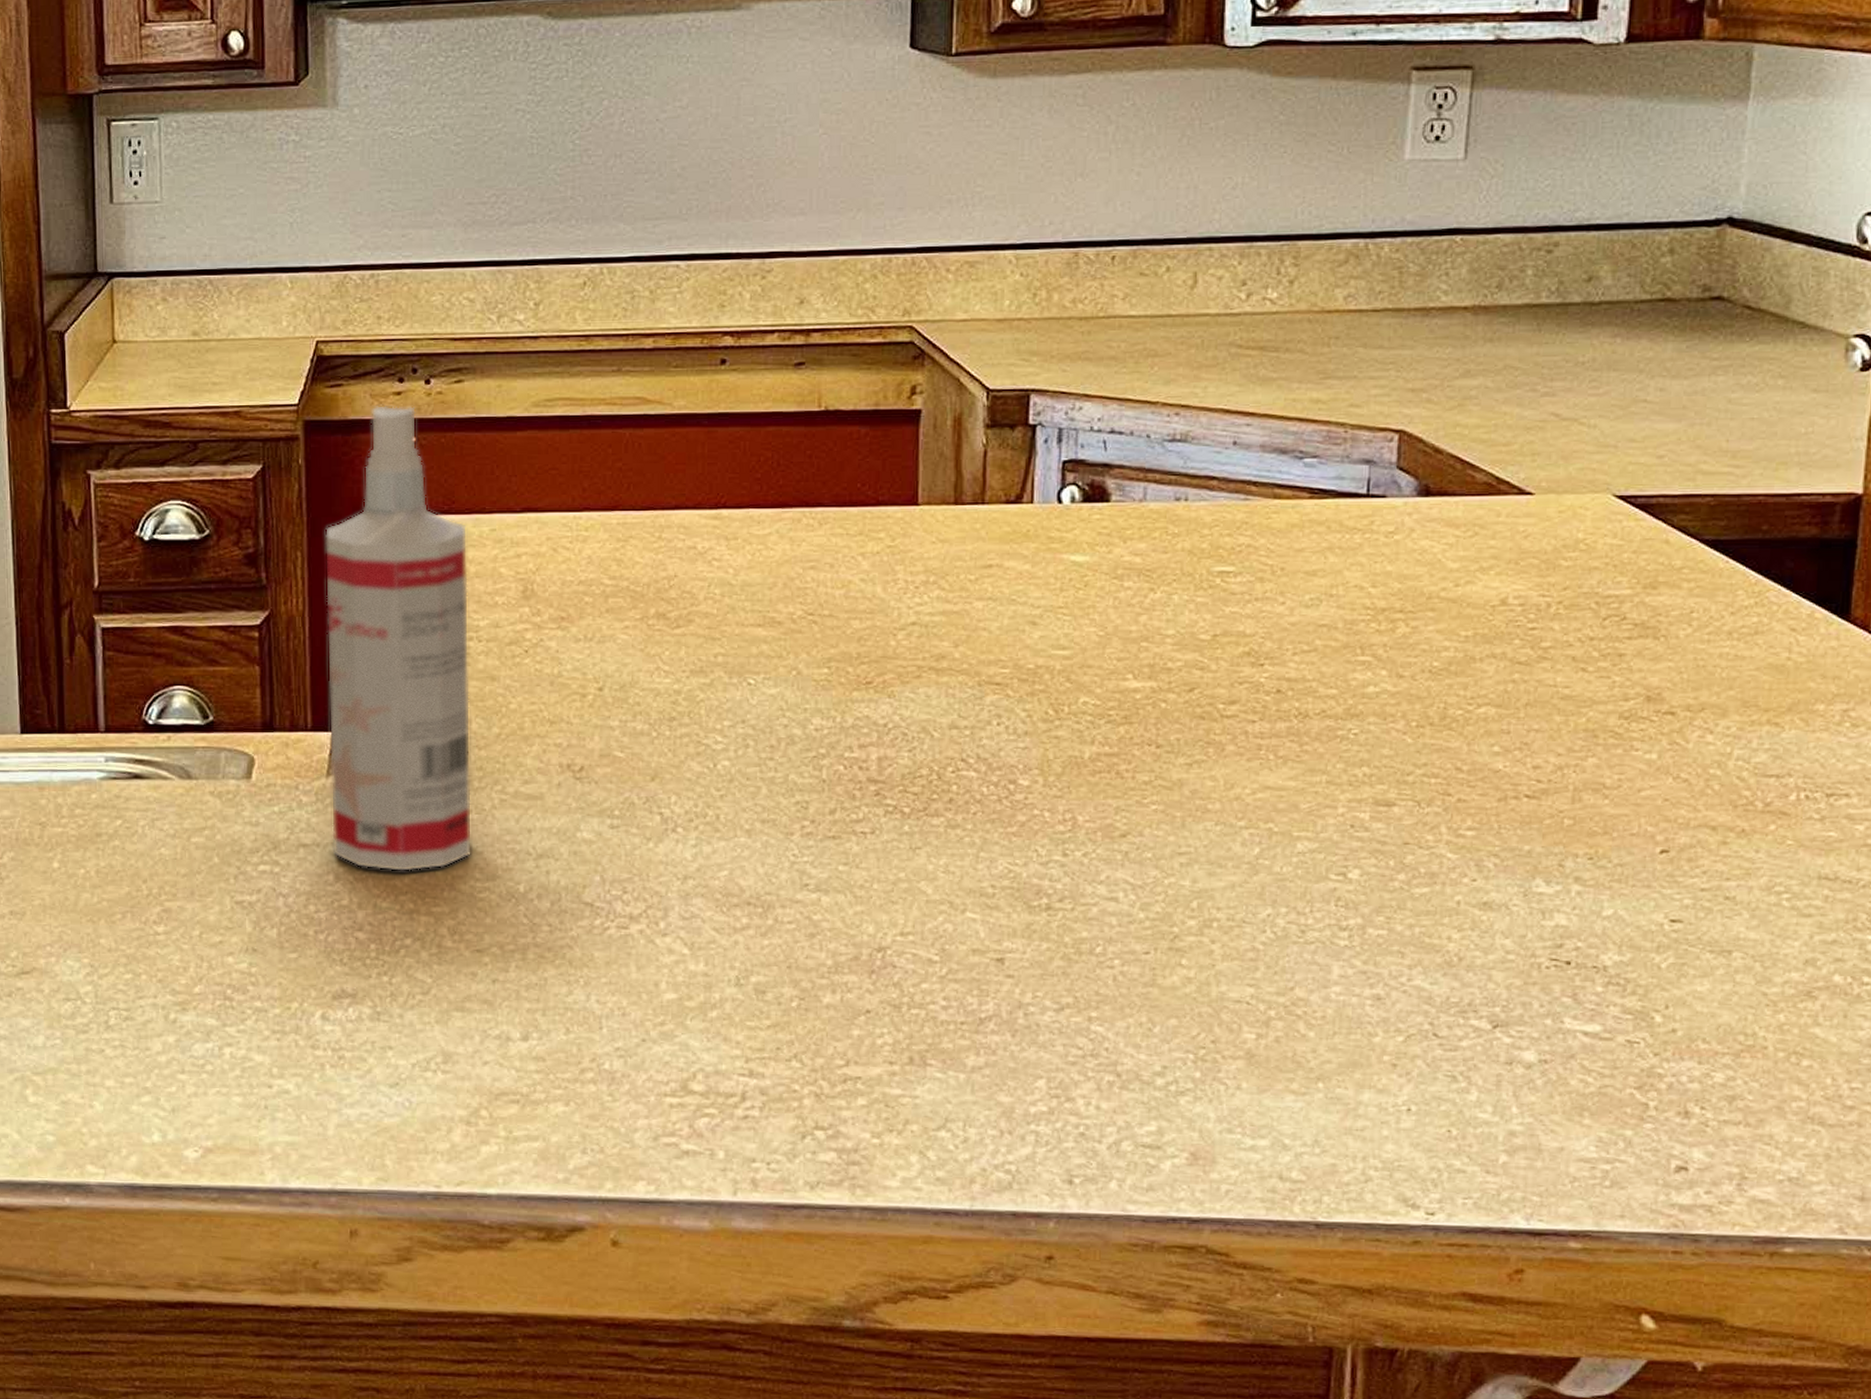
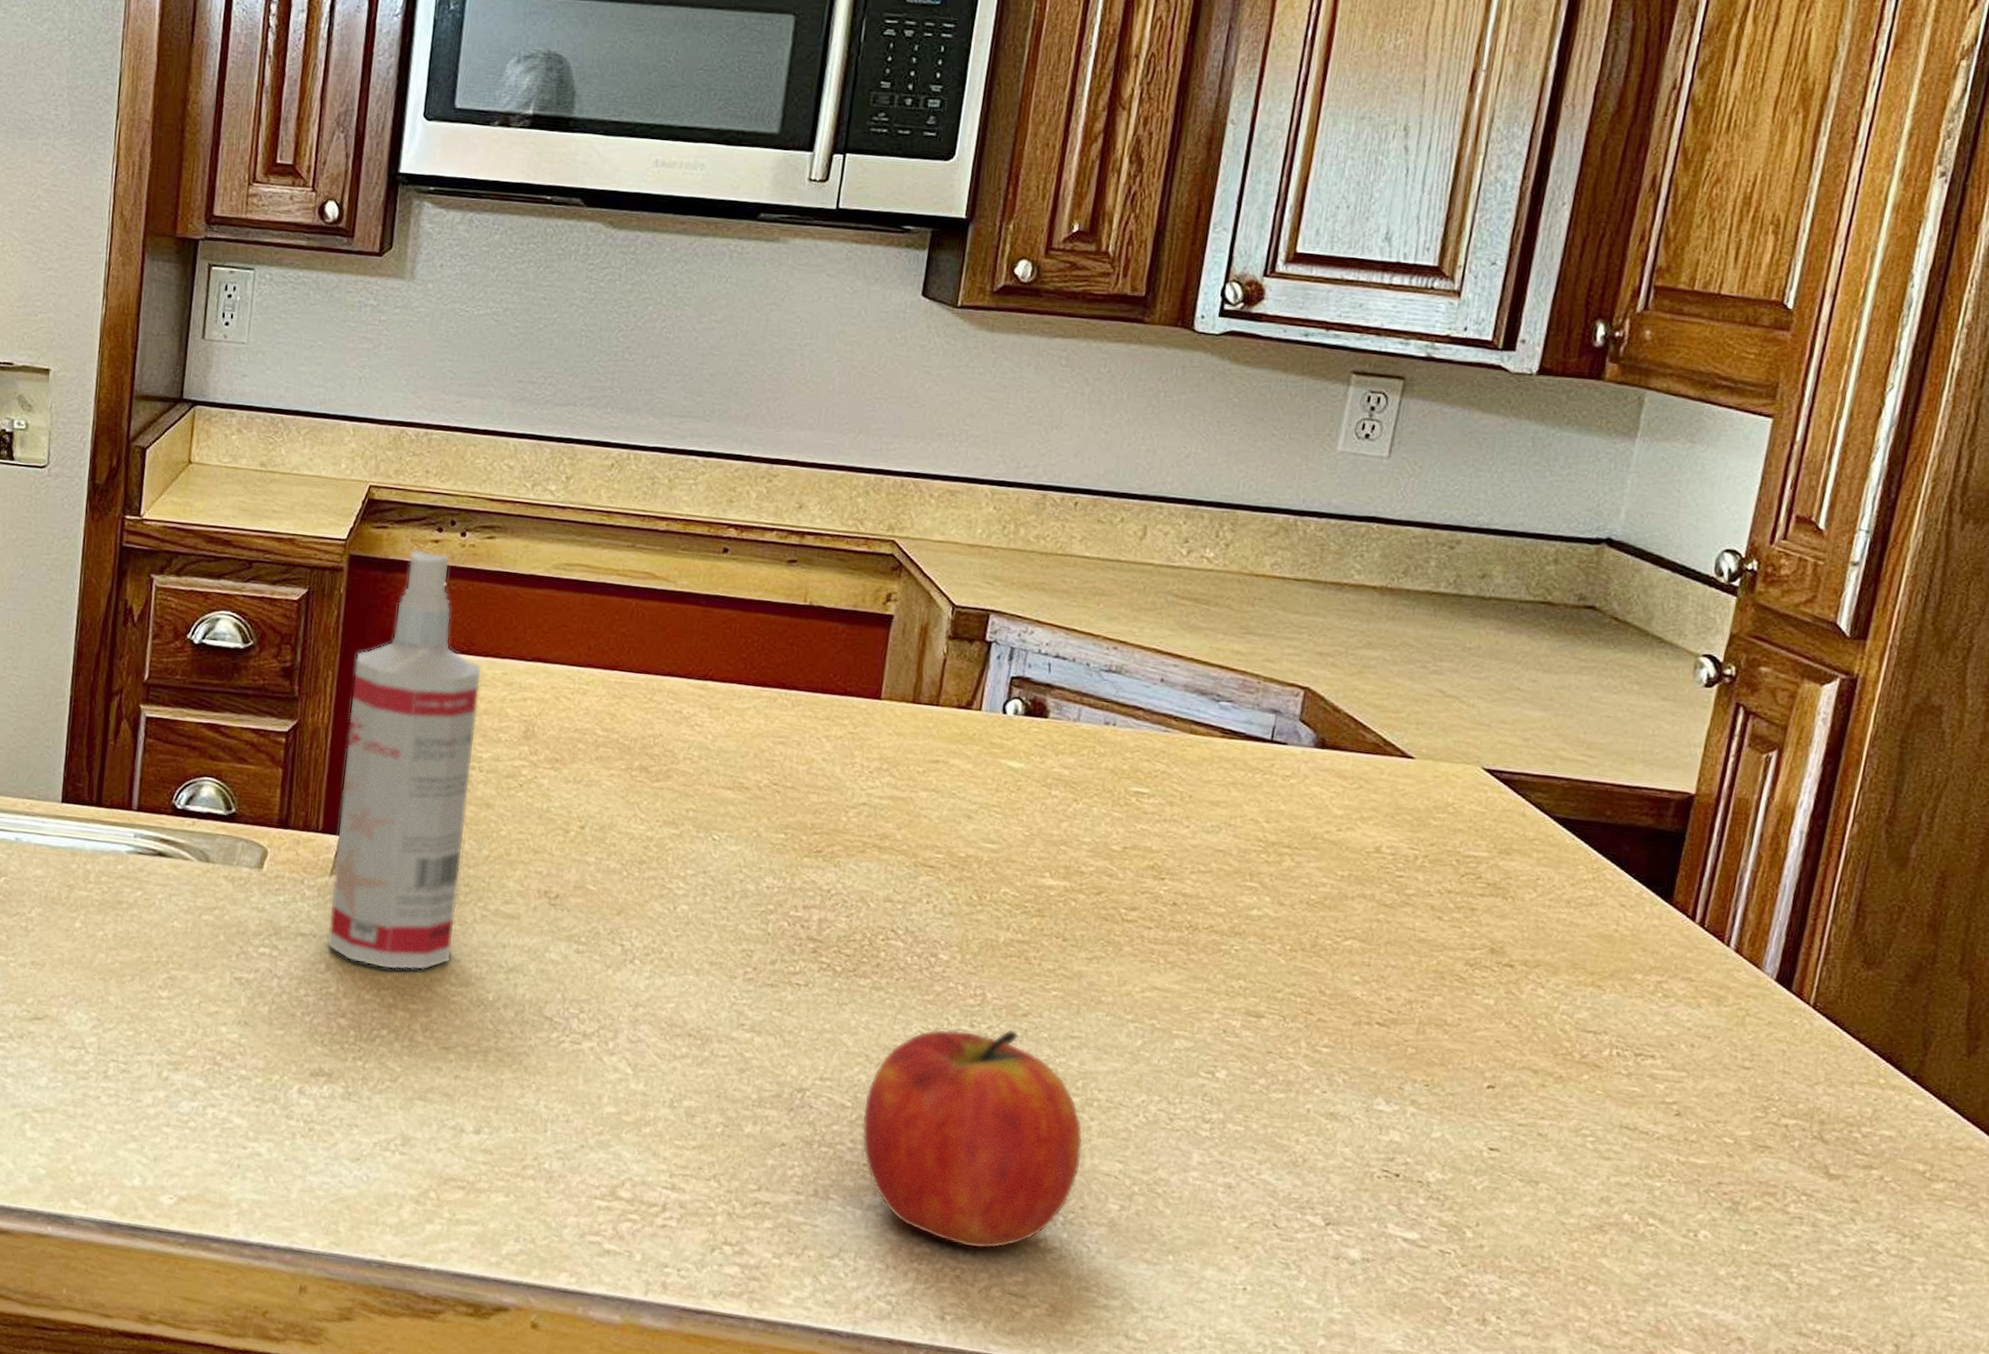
fruit: none [953,854,1207,1101] -> present [861,1029,1084,1249]

